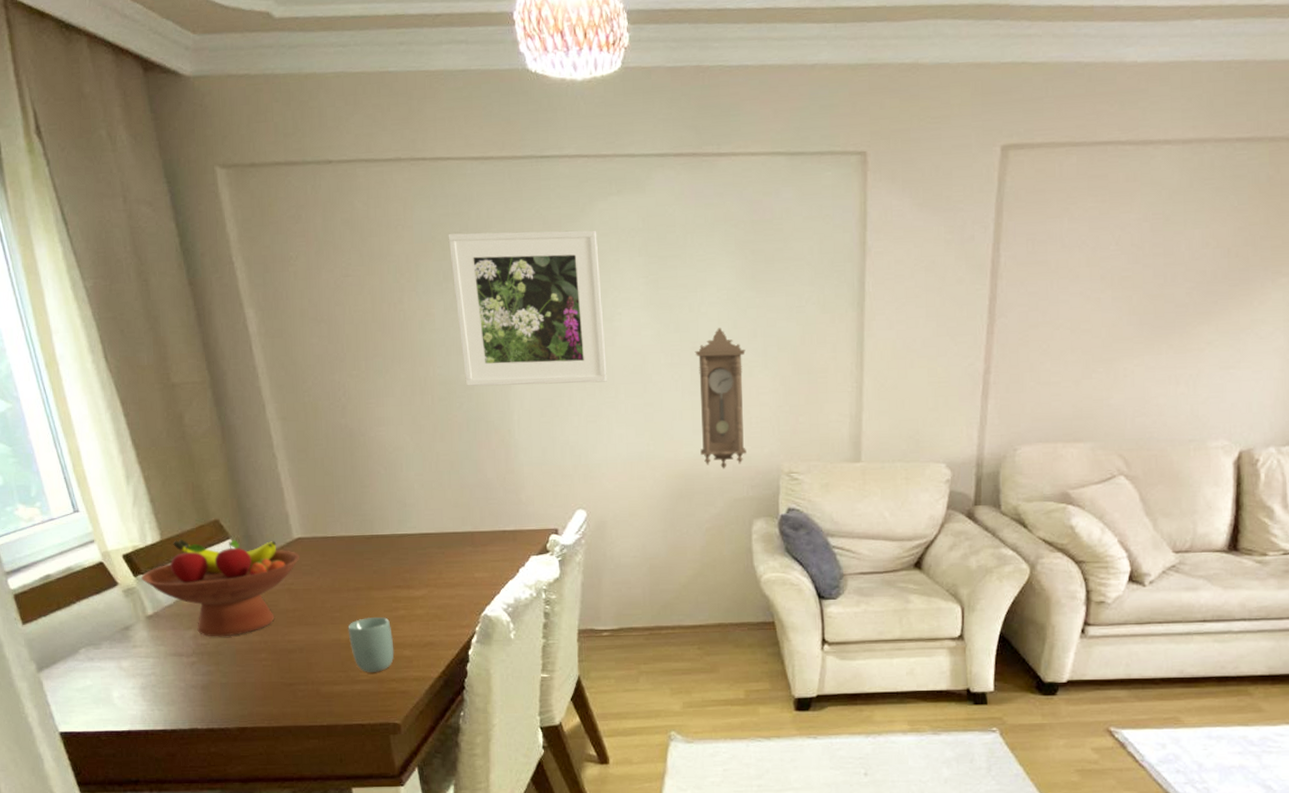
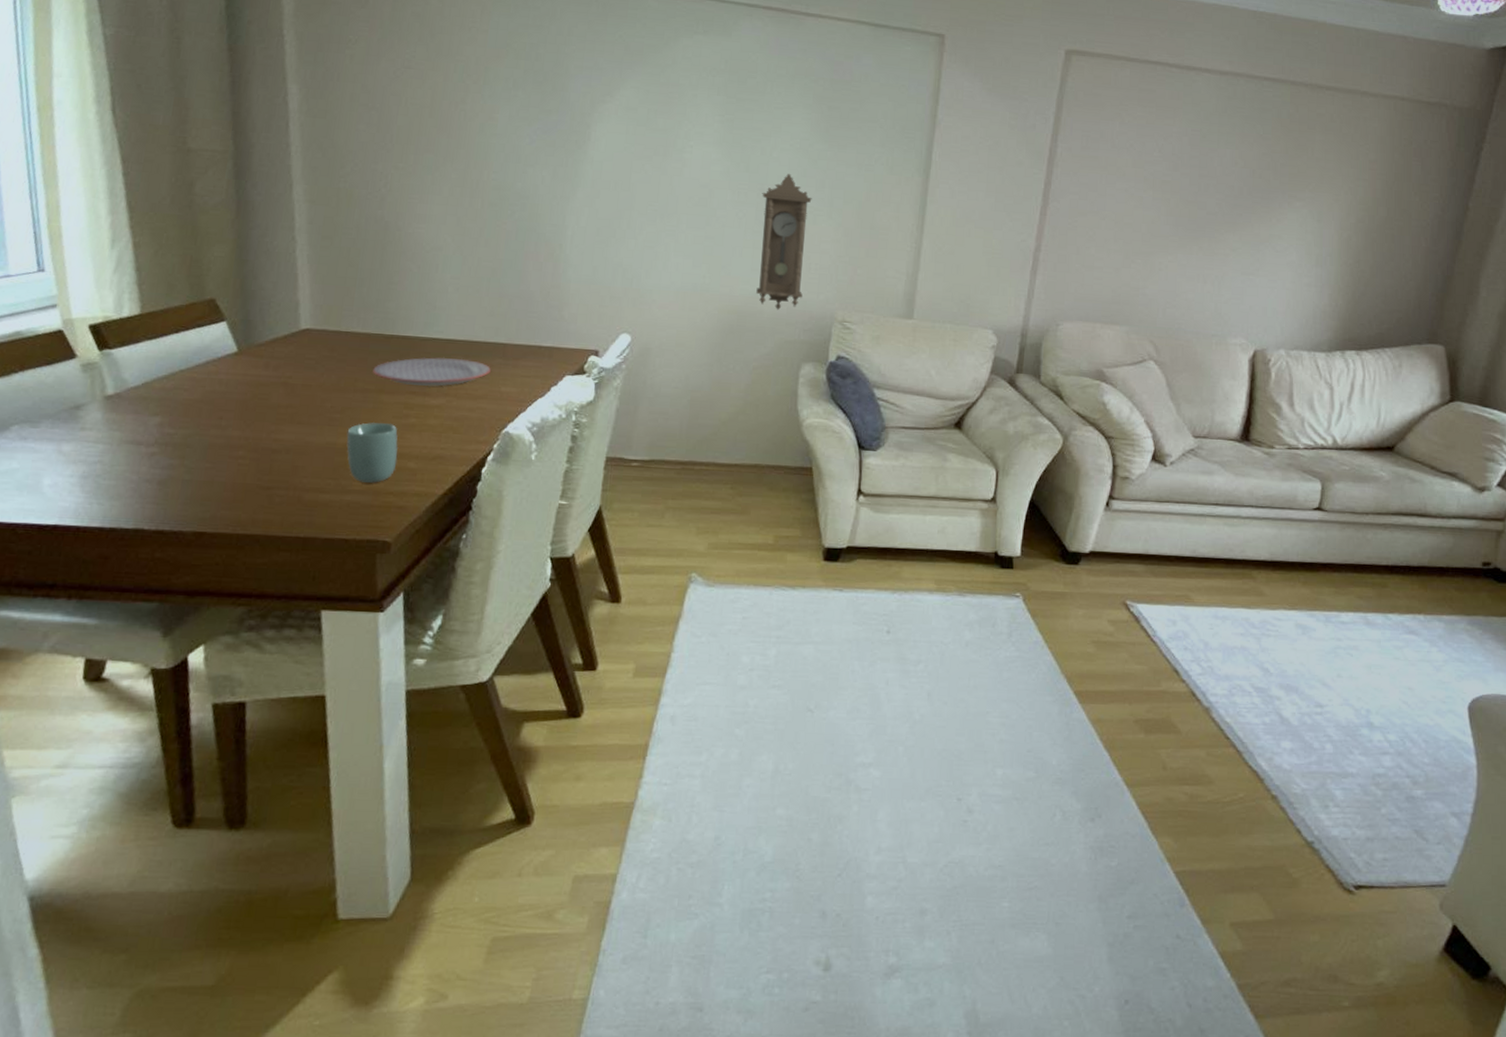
fruit bowl: present [141,539,300,637] -> none [107,315,305,428]
plate: none [361,550,463,580] -> present [373,357,491,386]
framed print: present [448,230,607,387] -> none [521,43,678,210]

